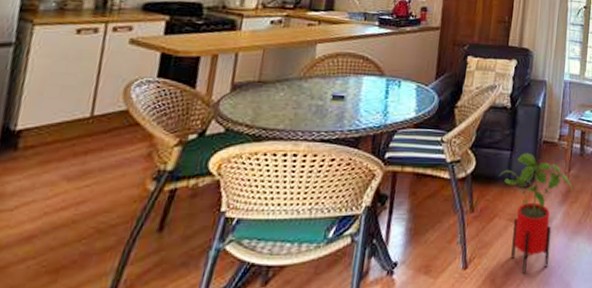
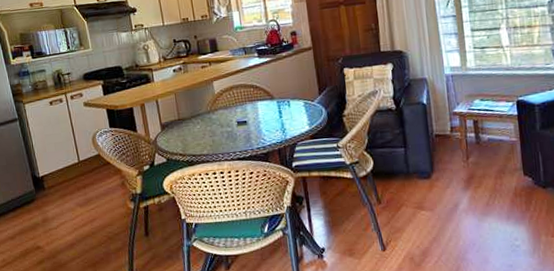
house plant: present [497,152,573,274] -> none [396,147,475,252]

